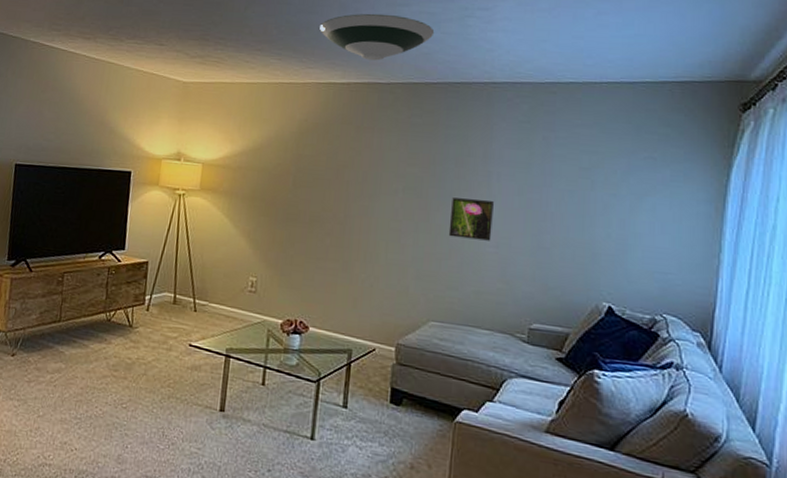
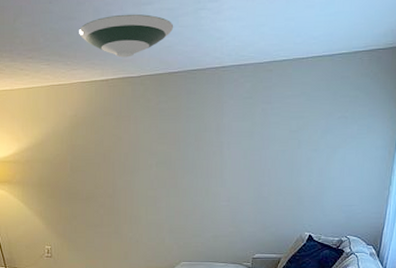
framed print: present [448,198,494,241] -> none [192,166,225,197]

